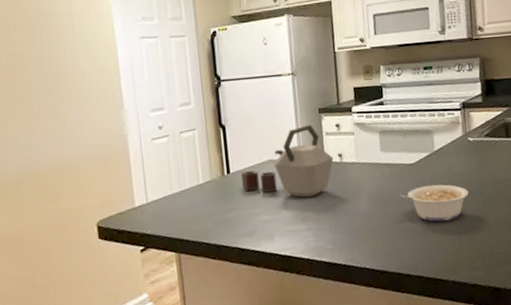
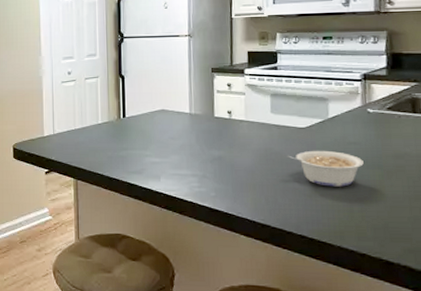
kettle: present [241,125,334,198] -> none [135,82,223,147]

